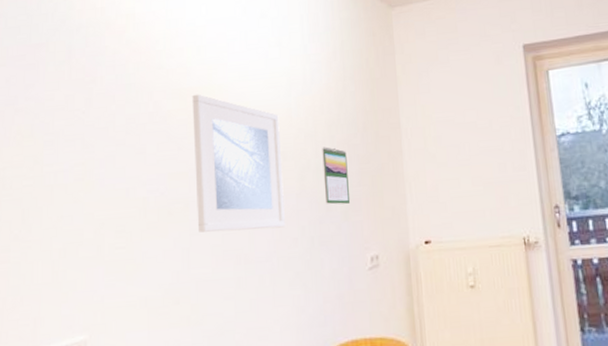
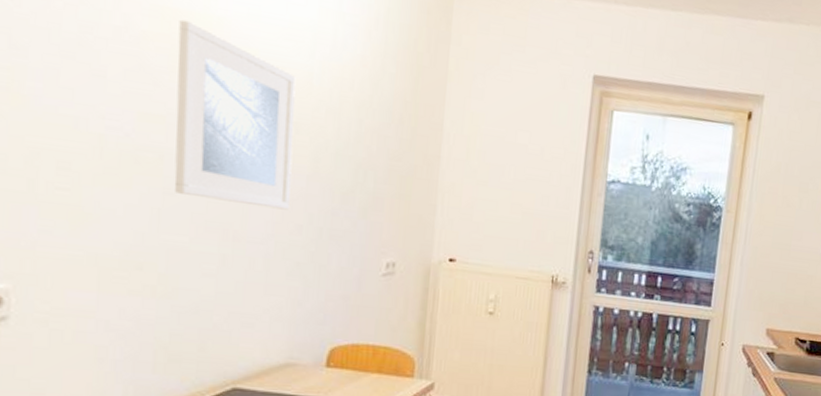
calendar: present [322,147,351,205] -> none [342,129,375,200]

